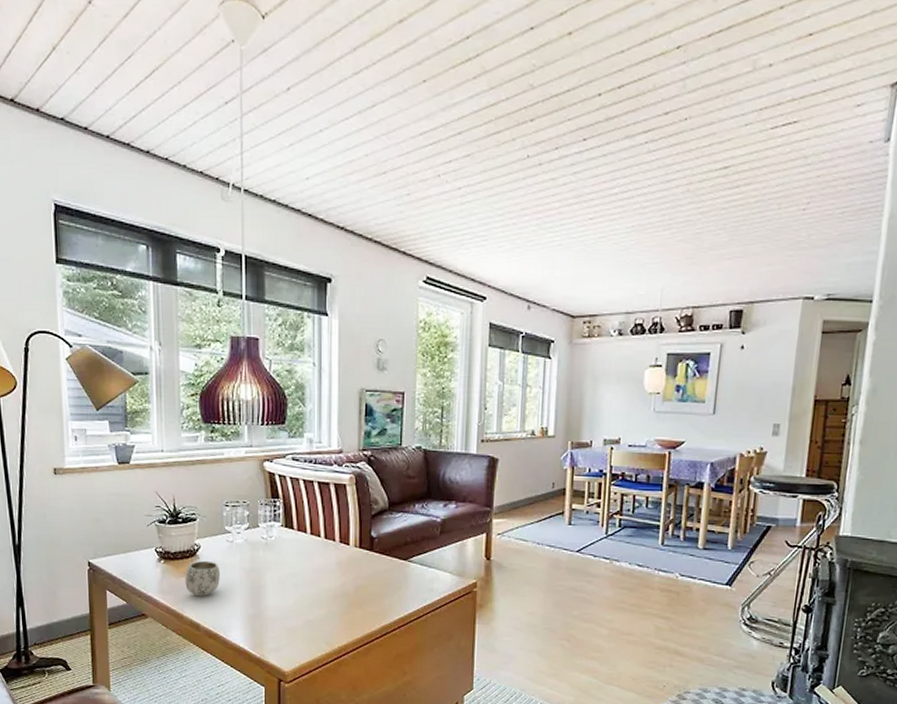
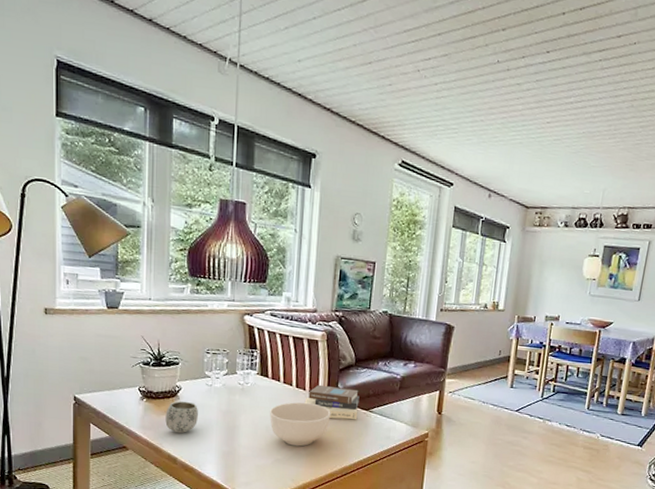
bowl: none [298,554,365,605] -> present [270,402,331,447]
books: none [335,533,396,572] -> present [304,384,360,420]

